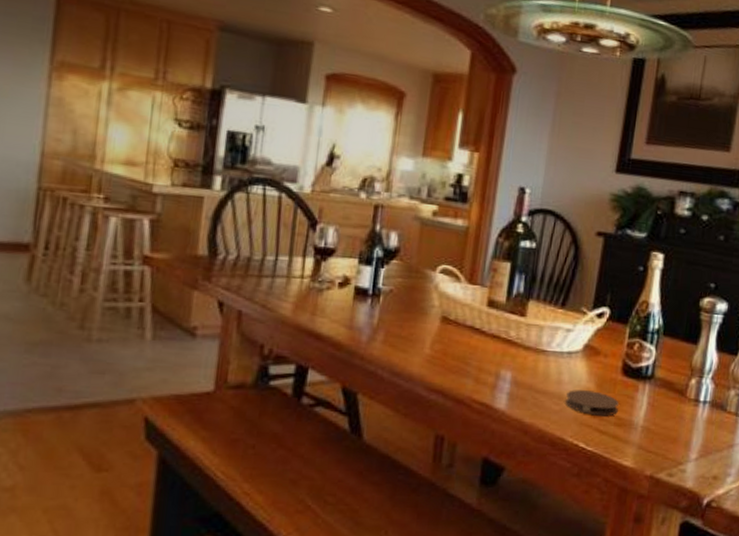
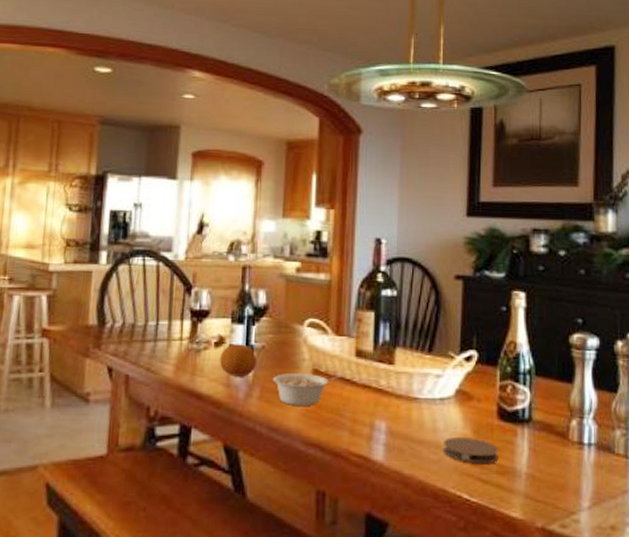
fruit: none [343,285,384,320] -> present [220,344,258,377]
legume: none [398,319,469,353] -> present [272,373,340,406]

